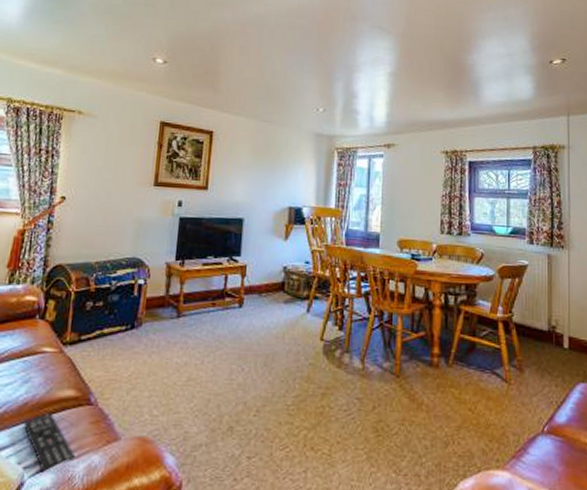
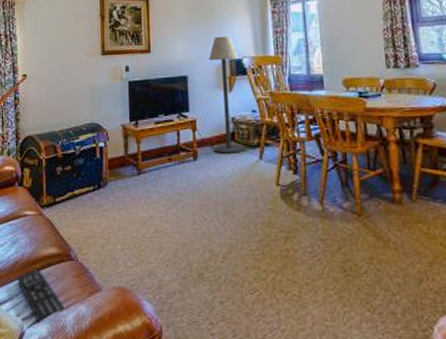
floor lamp: none [262,181,298,304] -> present [208,36,244,154]

